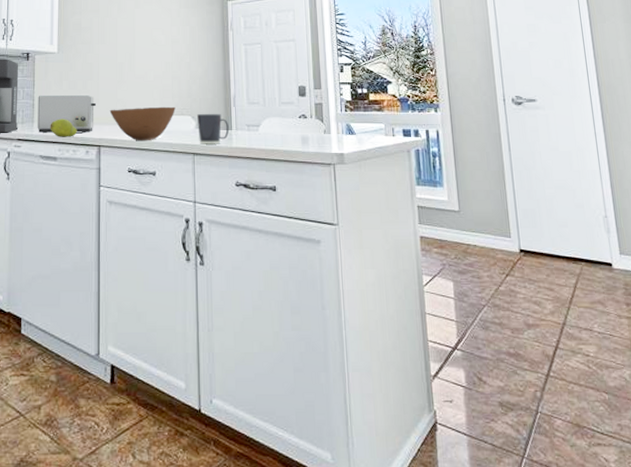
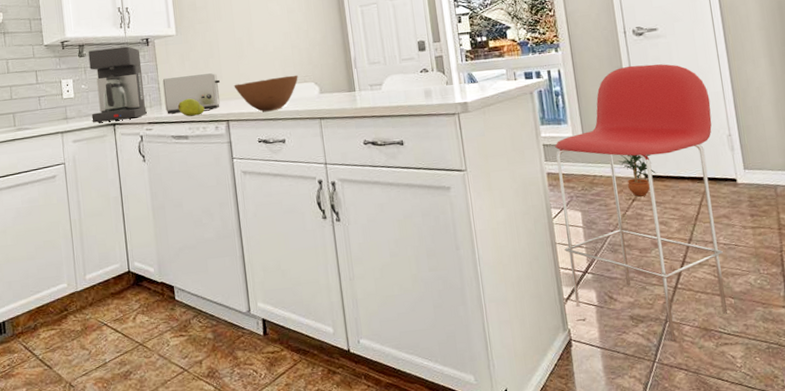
mug: present [196,114,230,144] -> none [319,77,353,109]
bar stool: none [429,134,601,436] -> present [555,64,727,342]
potted plant: none [494,225,531,272] -> present [619,154,656,197]

